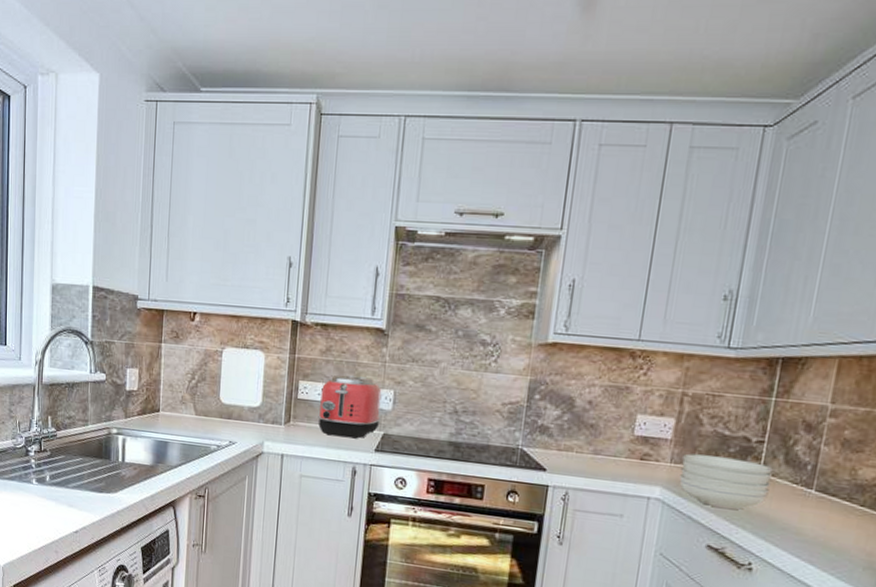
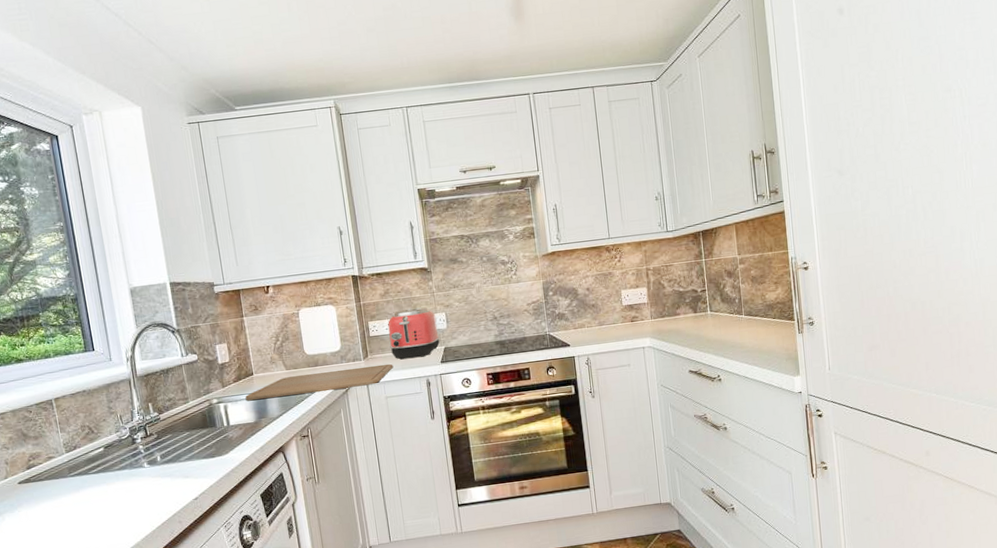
chopping board: none [146,423,317,457] -> present [245,363,394,401]
bowl: present [679,453,773,510] -> none [657,305,718,343]

